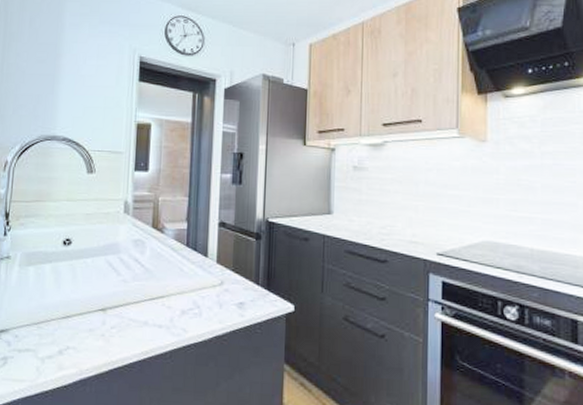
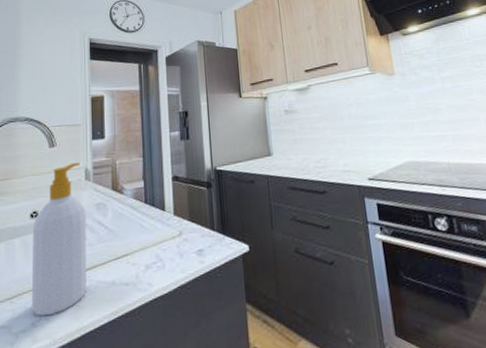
soap bottle: none [60,193,122,346] -> present [32,162,87,317]

